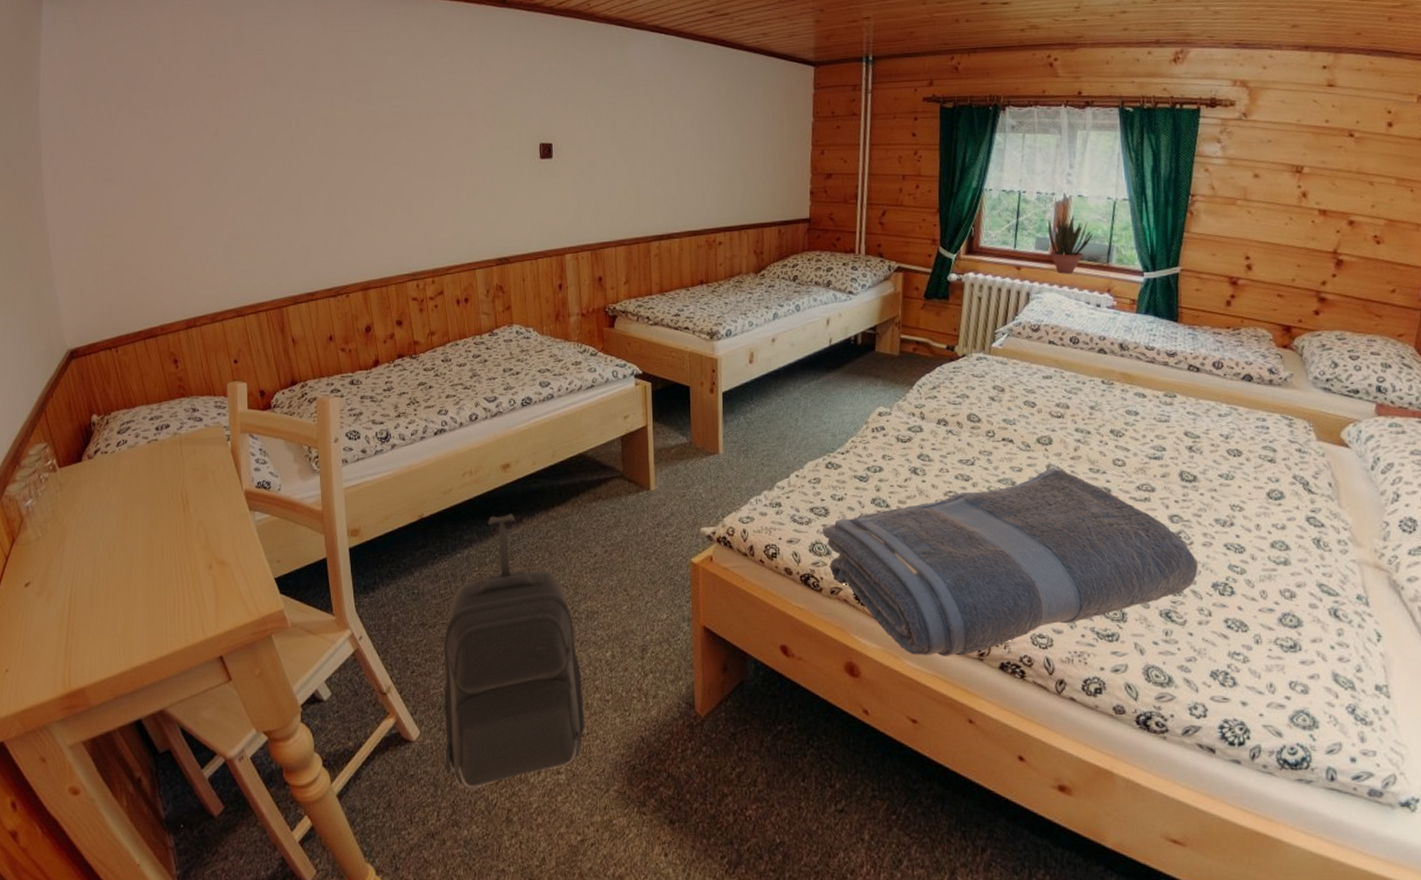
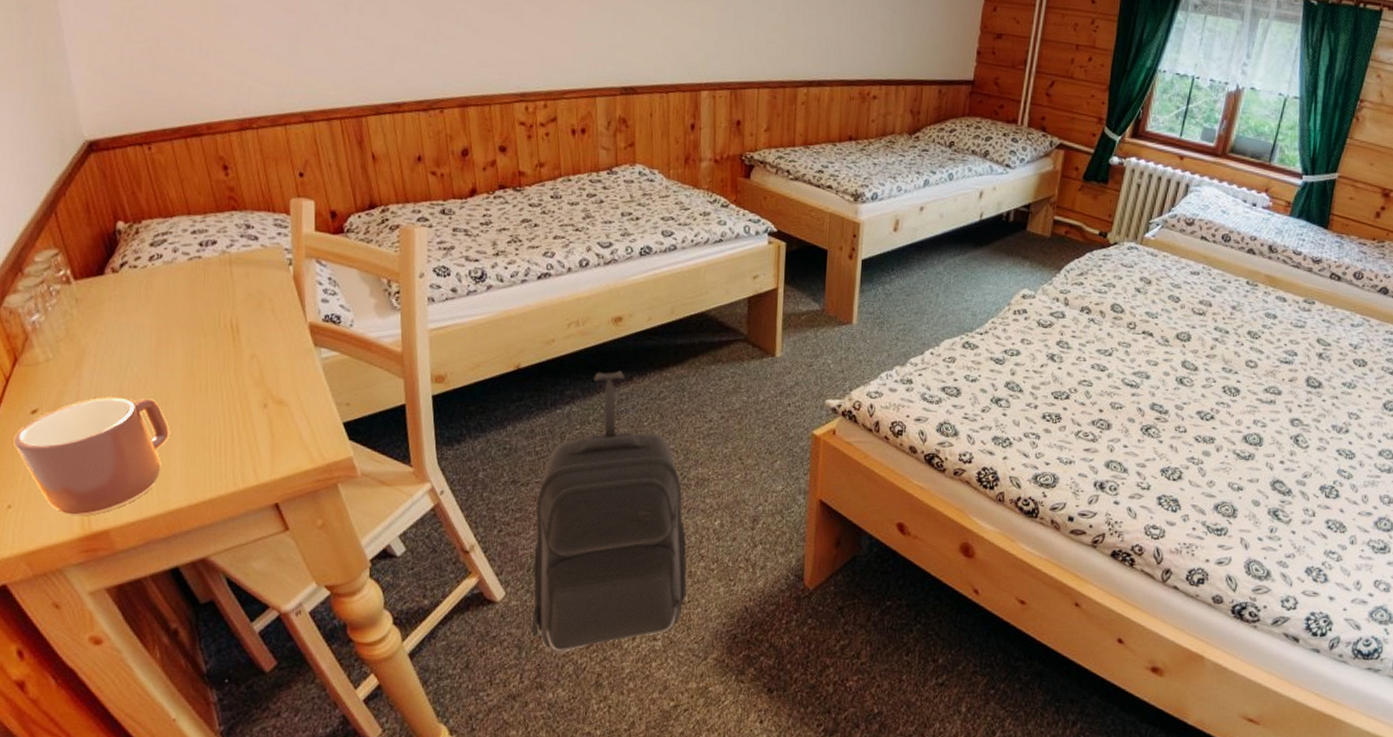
mug: none [11,567,133,677] -> present [13,397,169,516]
towel: present [822,468,1198,657] -> none [951,364,1310,543]
potted plant: present [1047,216,1093,274] -> none [1215,108,1259,169]

